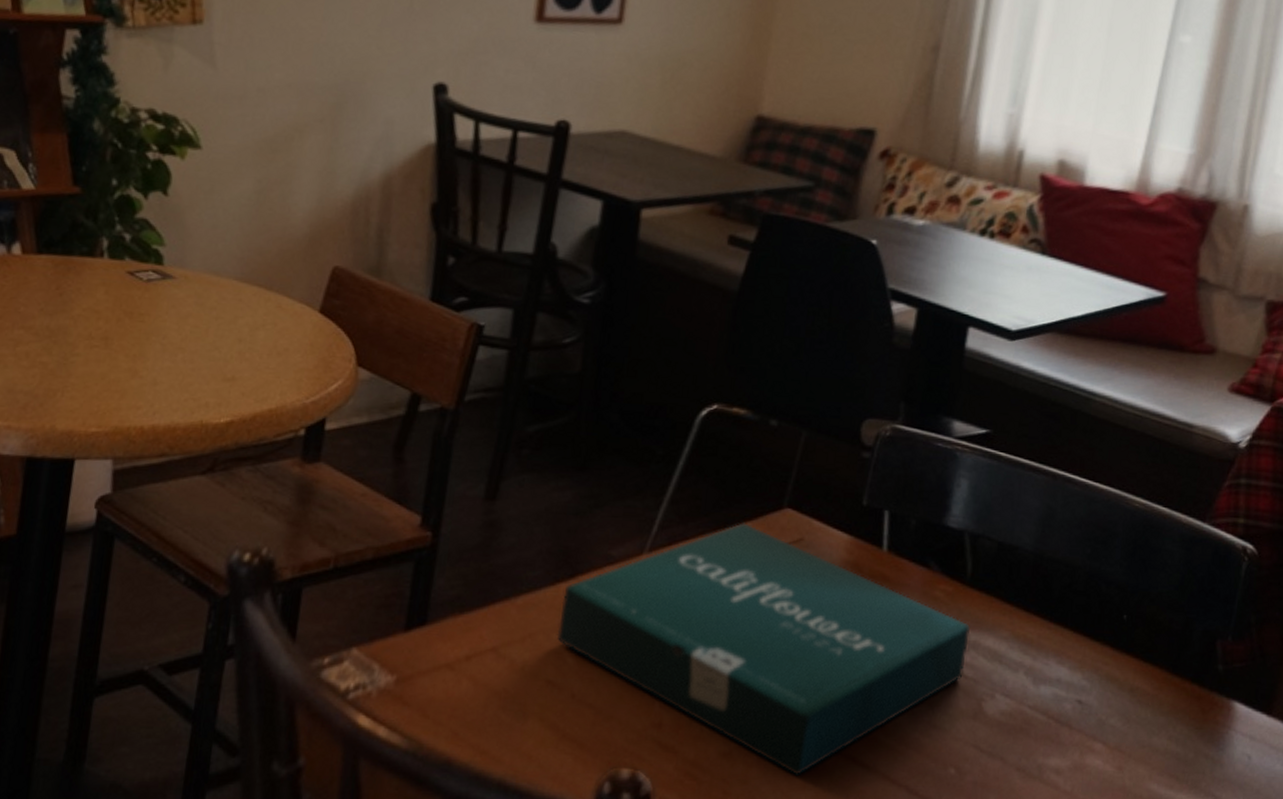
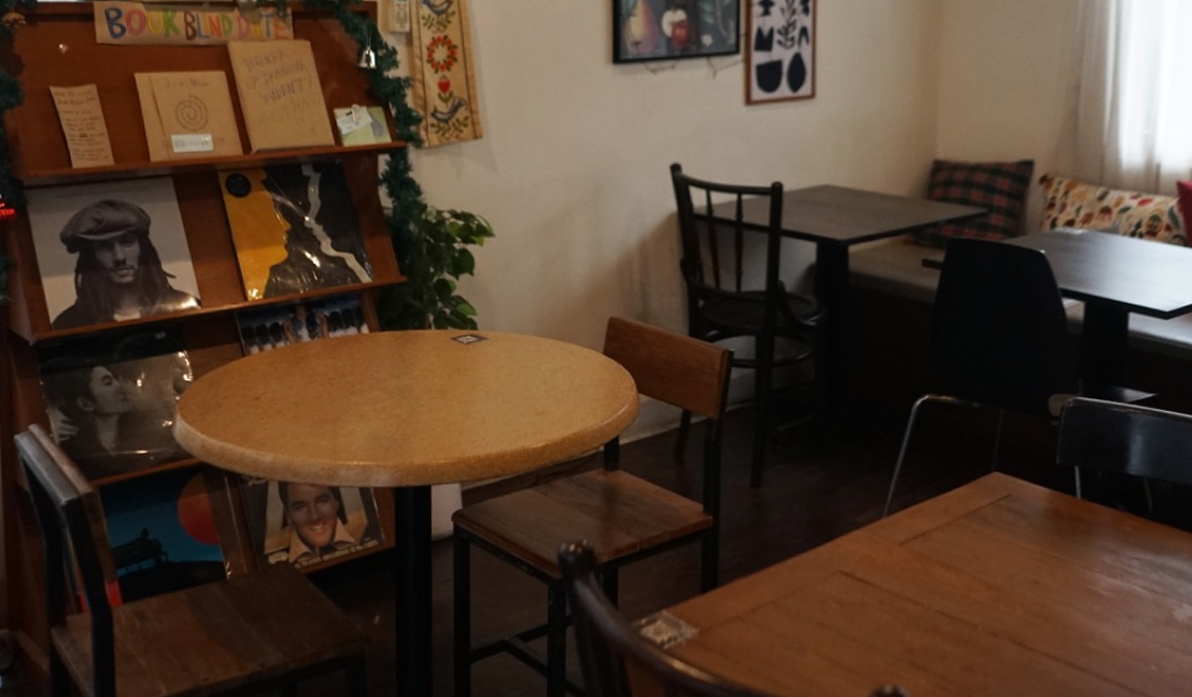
pizza box: present [556,523,970,776] -> none [821,486,1156,680]

